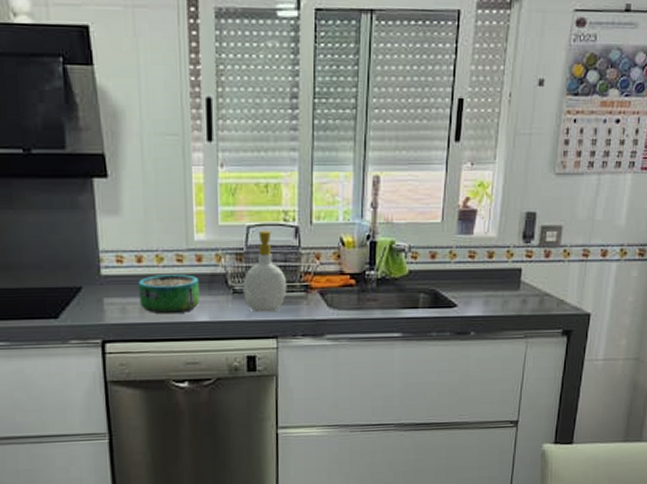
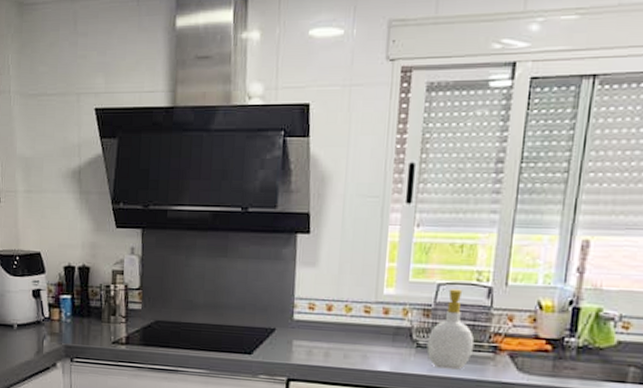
decorative bowl: present [139,274,200,315] -> none [325,323,384,362]

